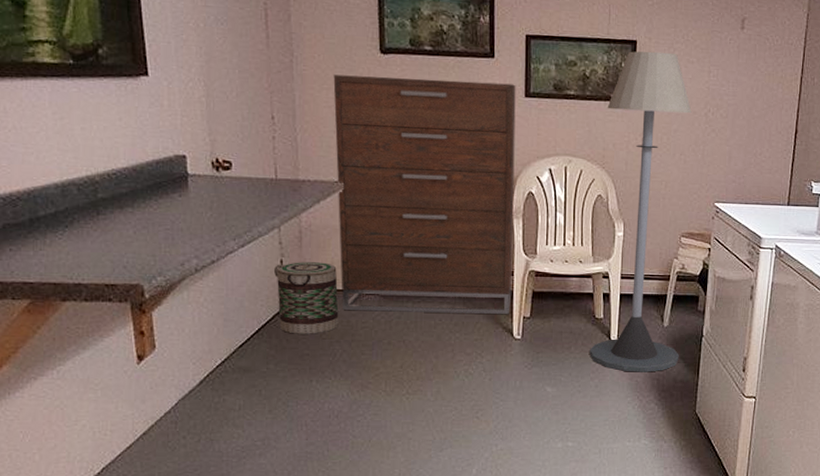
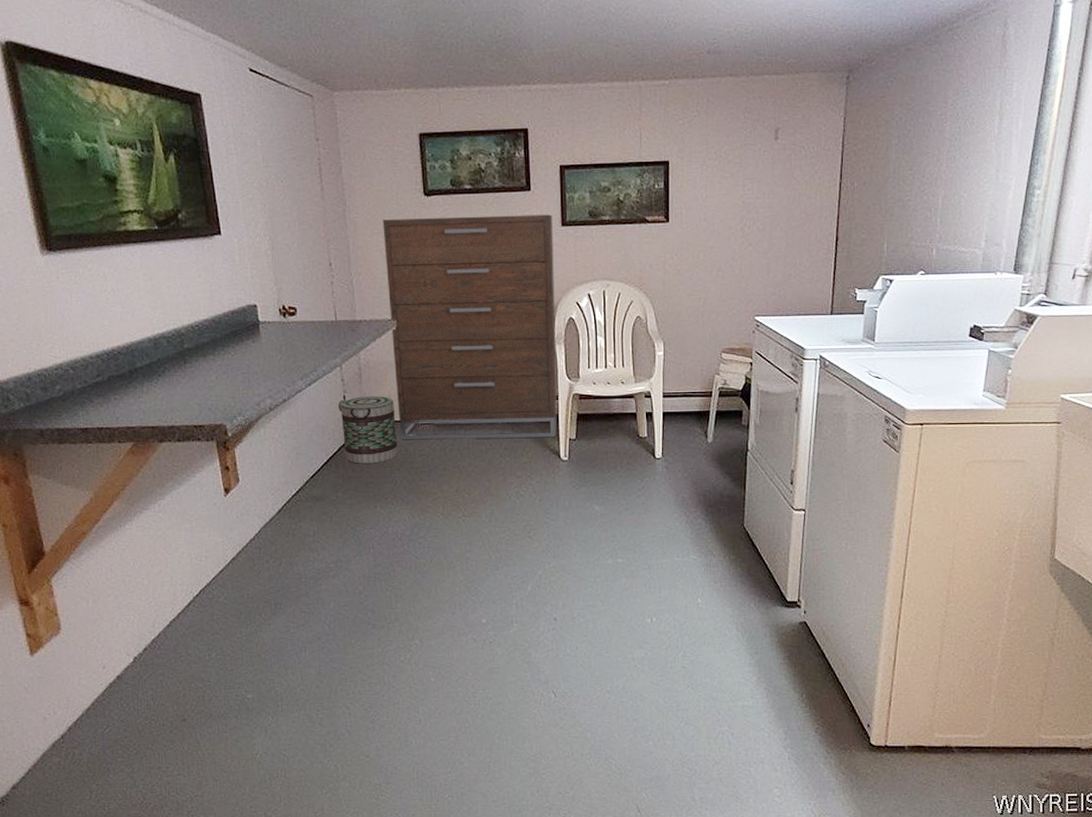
floor lamp: present [590,51,692,372] -> none [635,170,727,489]

